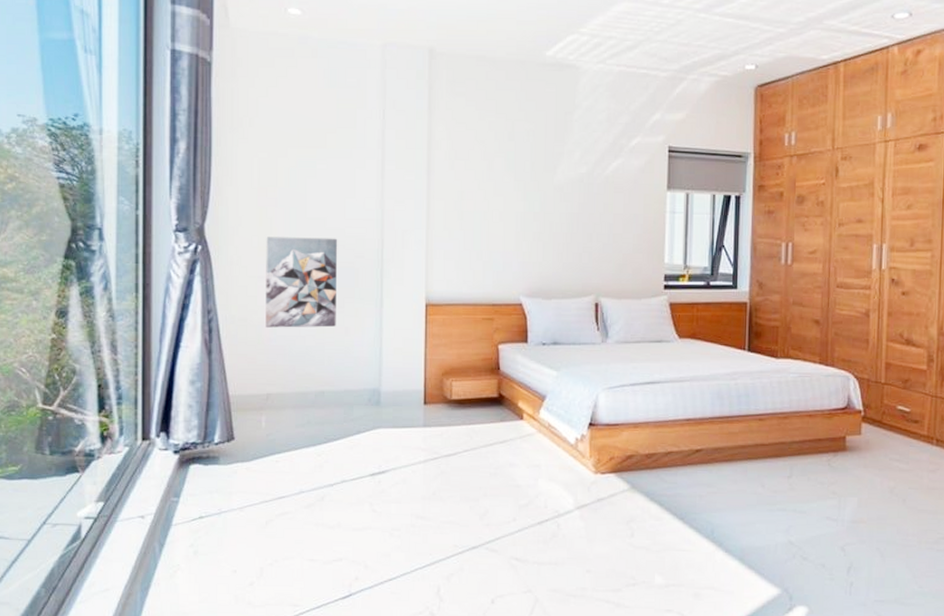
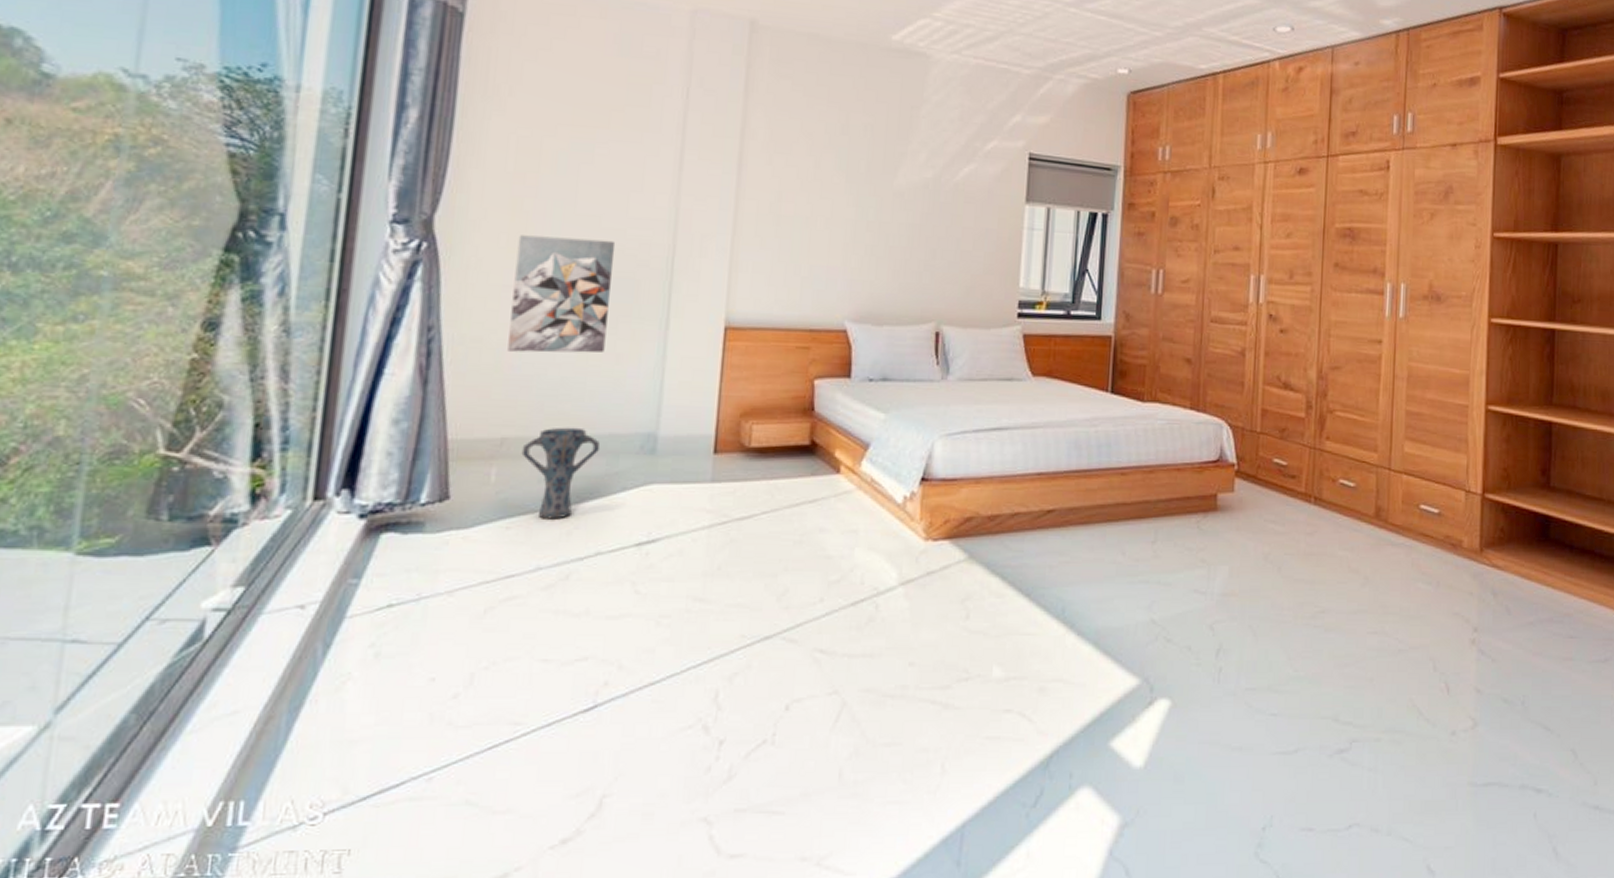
vase: none [282,385,339,455] -> present [521,427,601,520]

